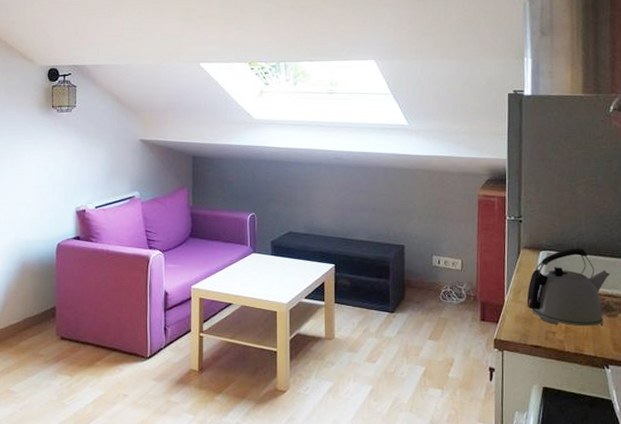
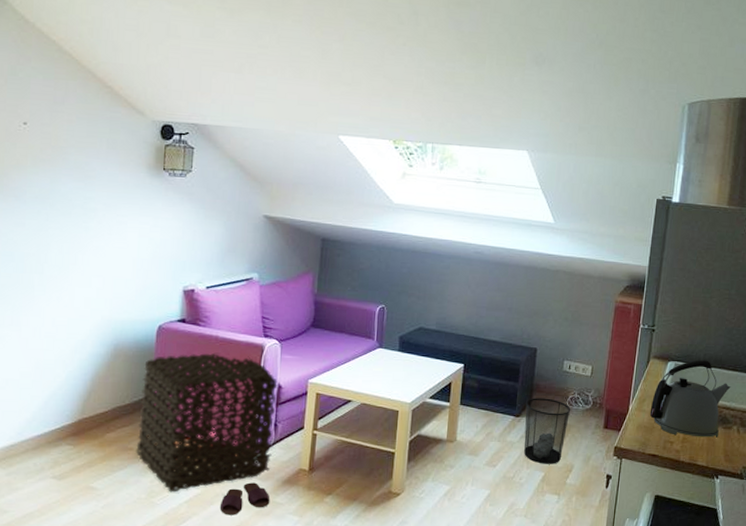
pouf: none [45,265,164,394] -> present [135,352,278,493]
slippers: none [121,383,166,415] -> present [219,482,270,515]
waste bin: none [399,293,445,359] -> present [524,398,571,464]

